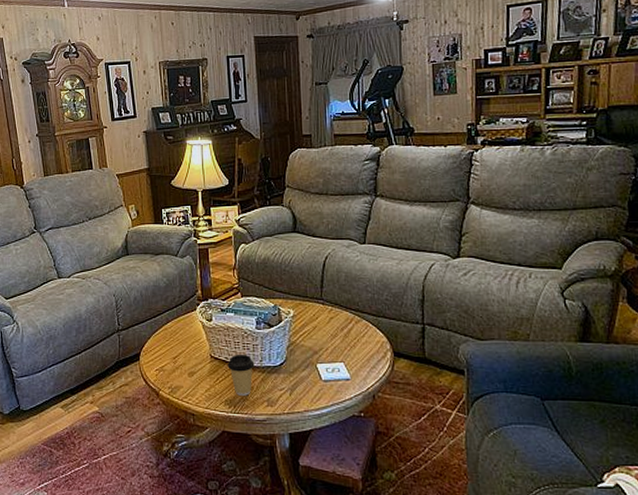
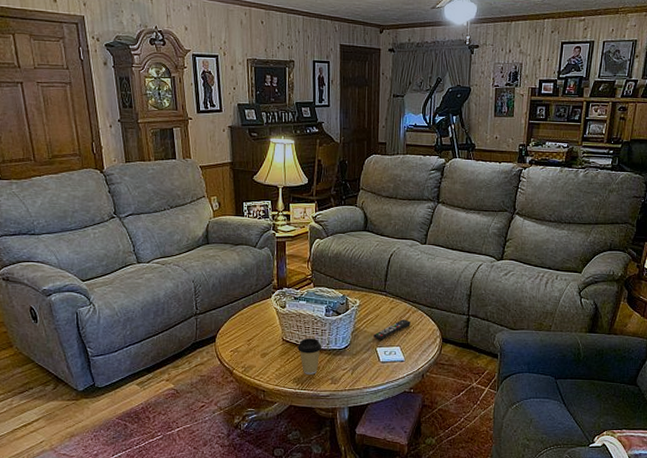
remote control: none [312,331,355,356] -> present [373,319,411,341]

